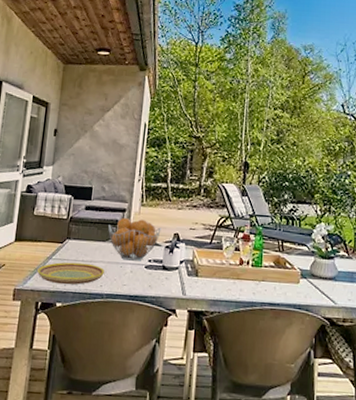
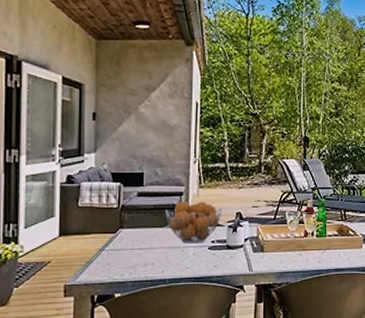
plate: present [37,262,105,285] -> none [89,251,165,275]

